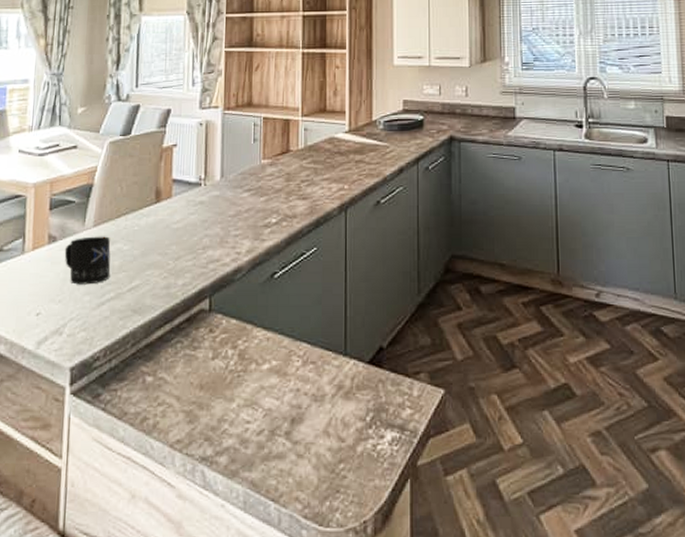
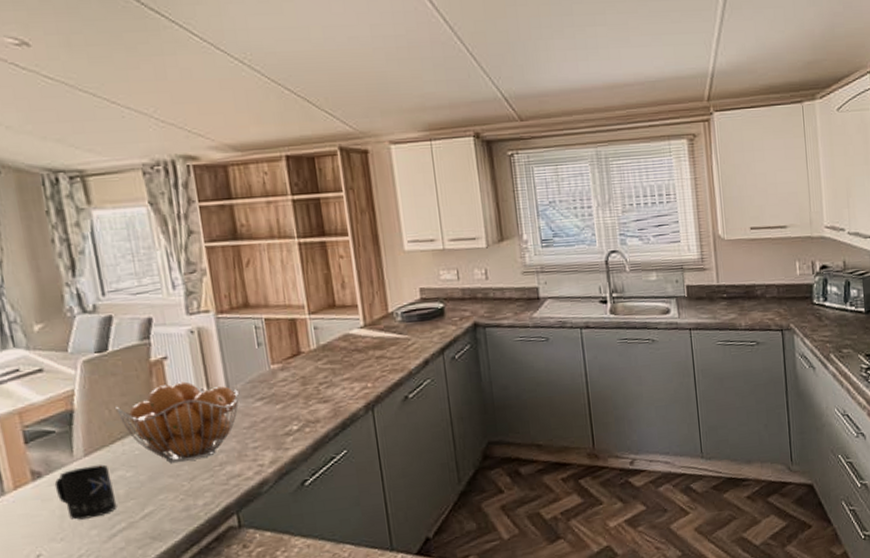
fruit basket: none [127,168,230,241] -> present [116,381,239,463]

